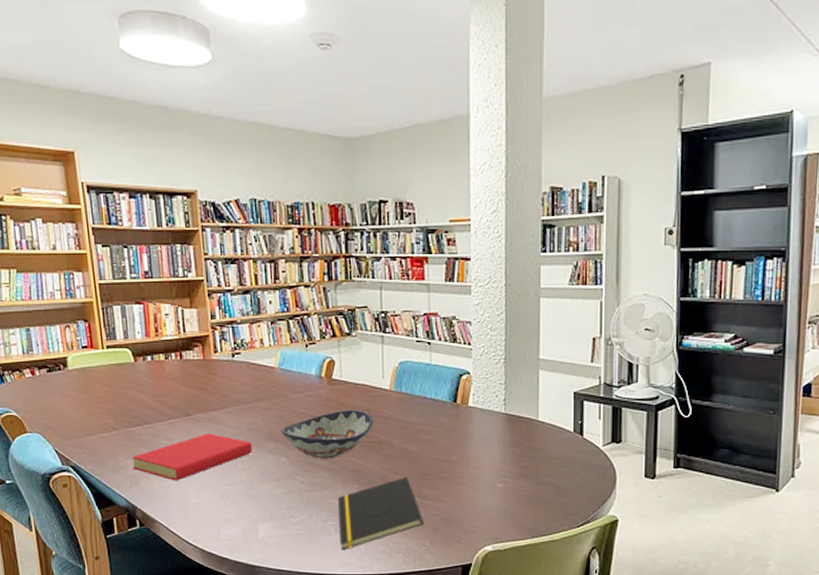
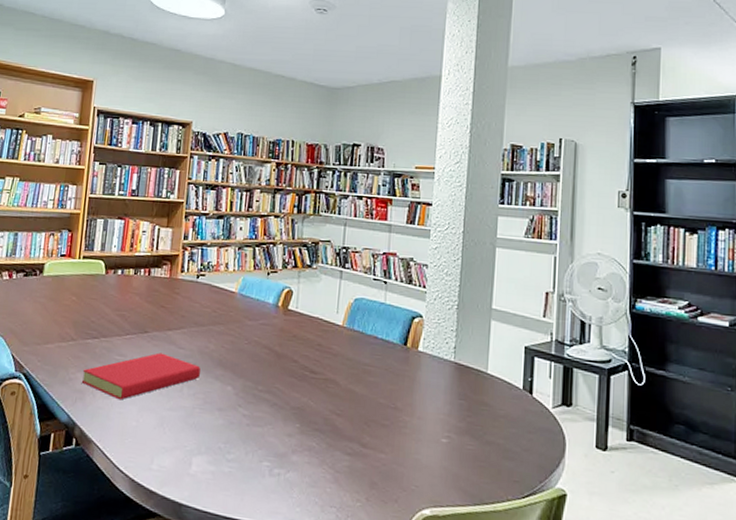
decorative bowl: present [281,410,374,459] -> none [231,342,324,393]
notepad: present [338,476,423,550] -> none [273,420,361,496]

